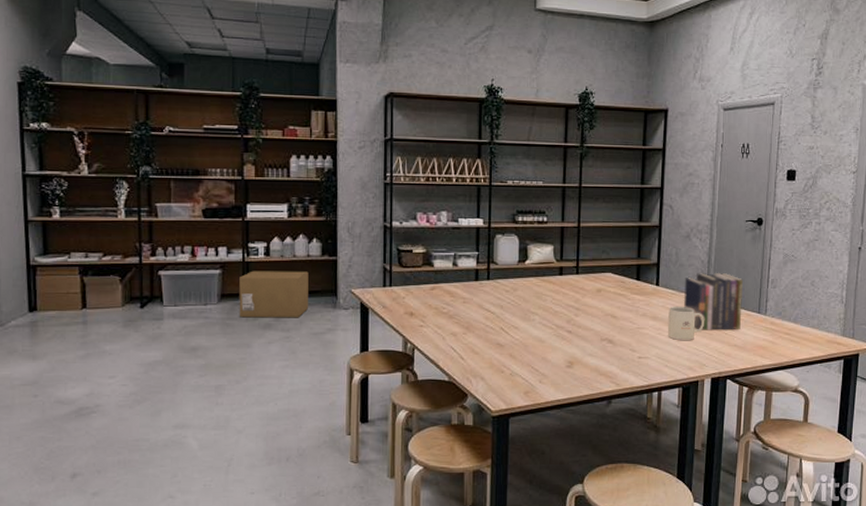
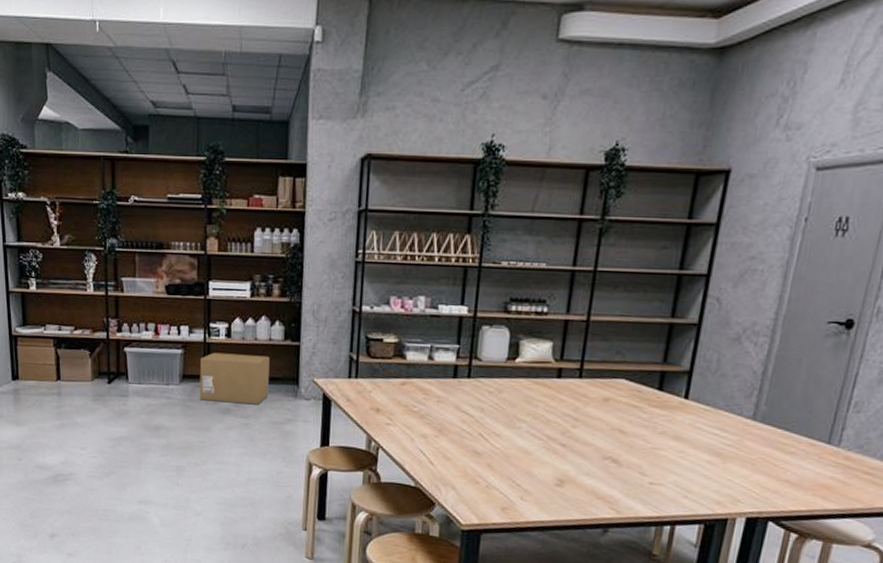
mug: present [667,307,705,341] -> none [693,426,748,470]
books: present [683,272,743,330] -> none [720,386,811,462]

